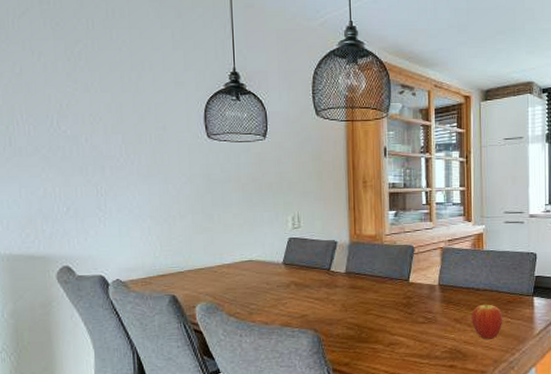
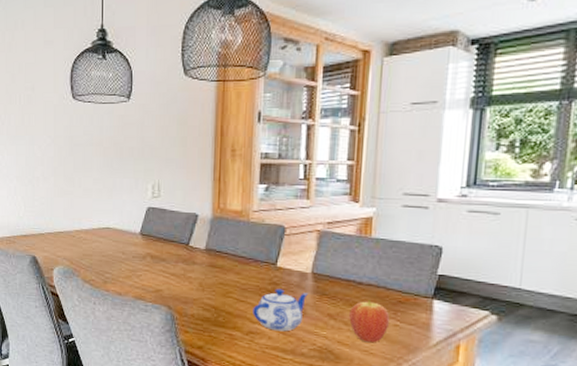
teapot: none [391,301,437,340] -> present [253,288,308,332]

